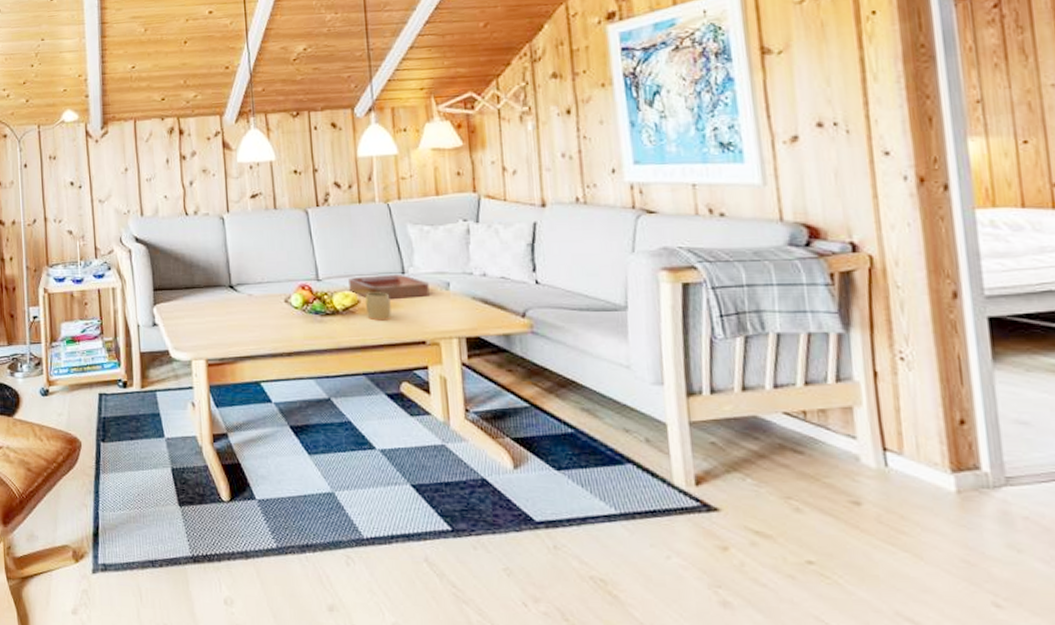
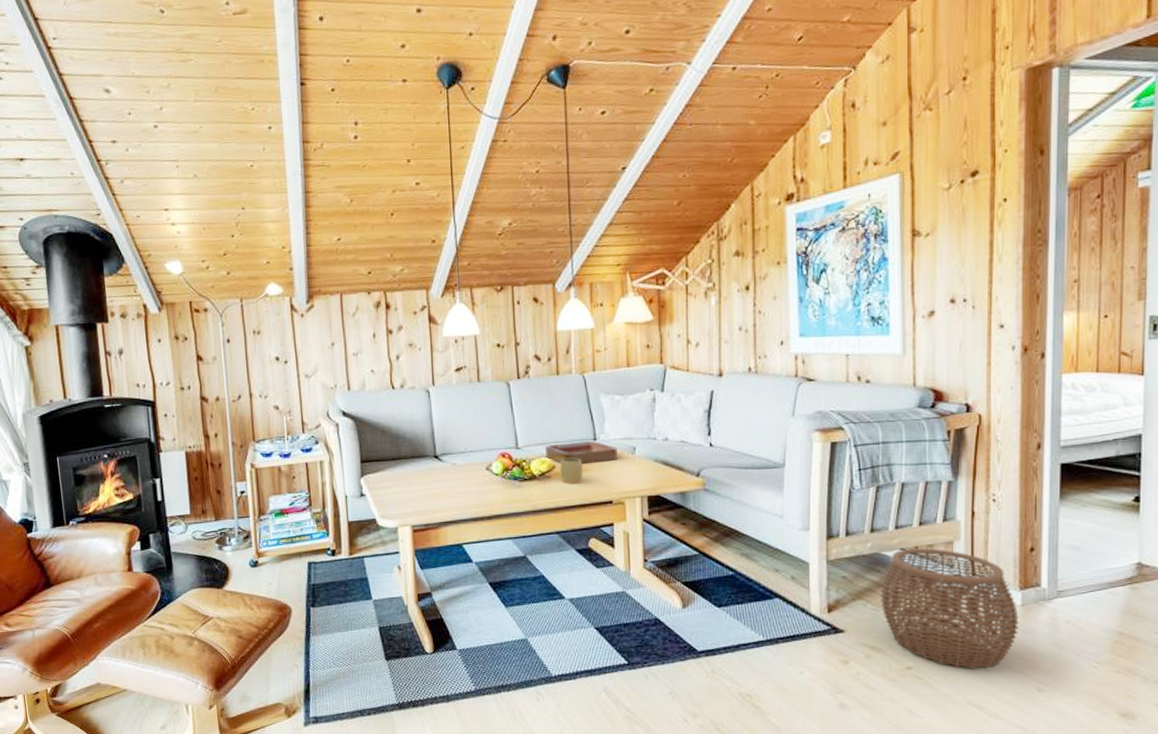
woven basket: none [761,413,957,572] -> present [880,548,1019,670]

